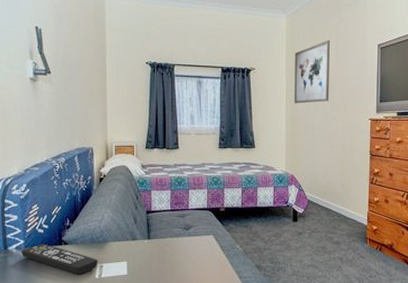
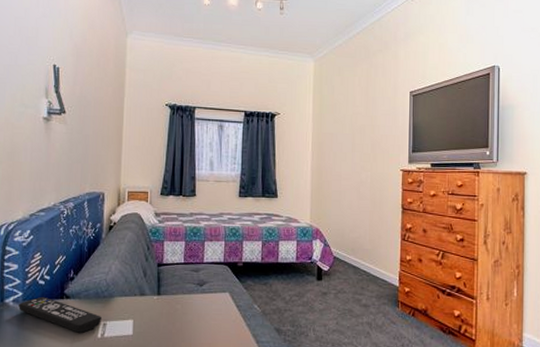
wall art: present [294,39,330,104] -> none [321,85,359,152]

